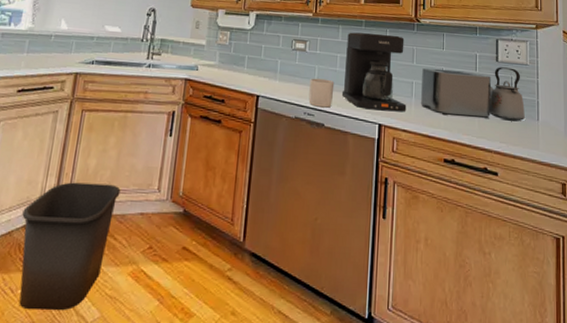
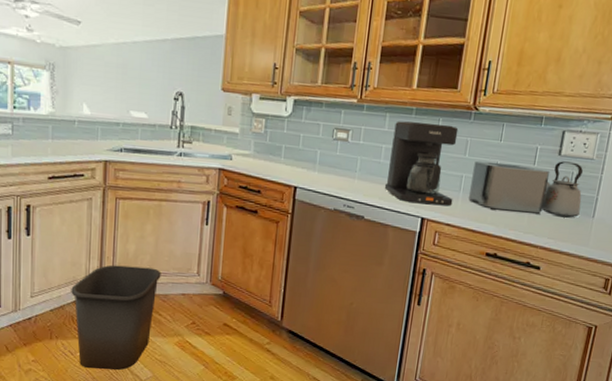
mug: present [308,78,335,108] -> none [349,169,378,200]

